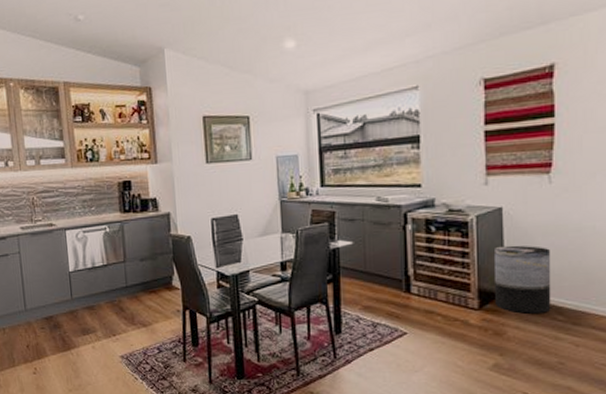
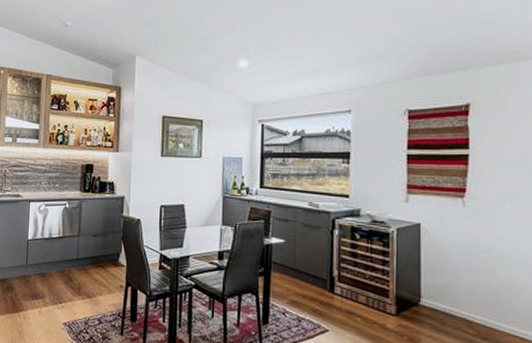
trash can: present [493,245,551,314] -> none [411,258,463,325]

